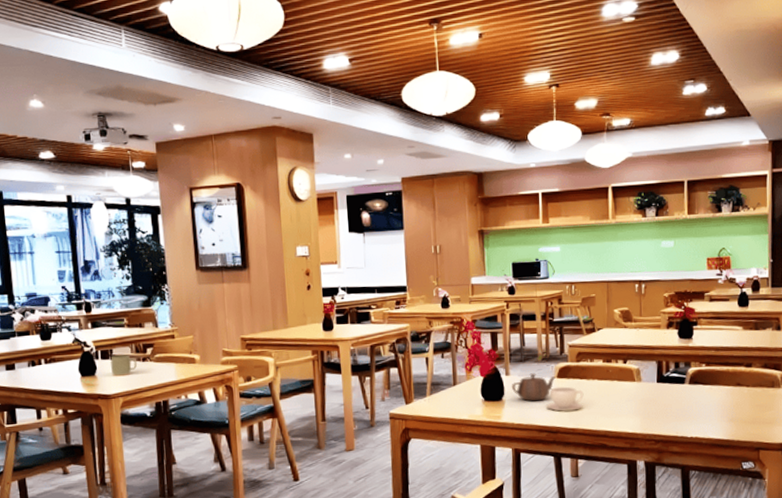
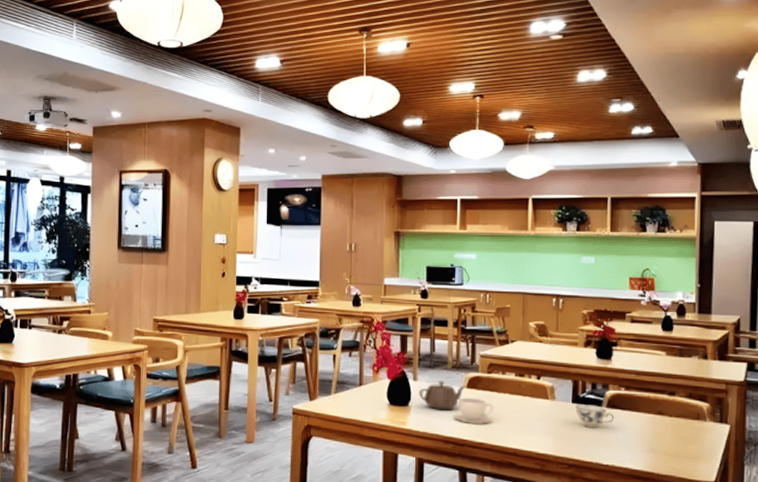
mug: present [110,354,138,377] -> none [28,325,53,347]
teacup: none [660,382,696,404] -> present [575,404,614,428]

